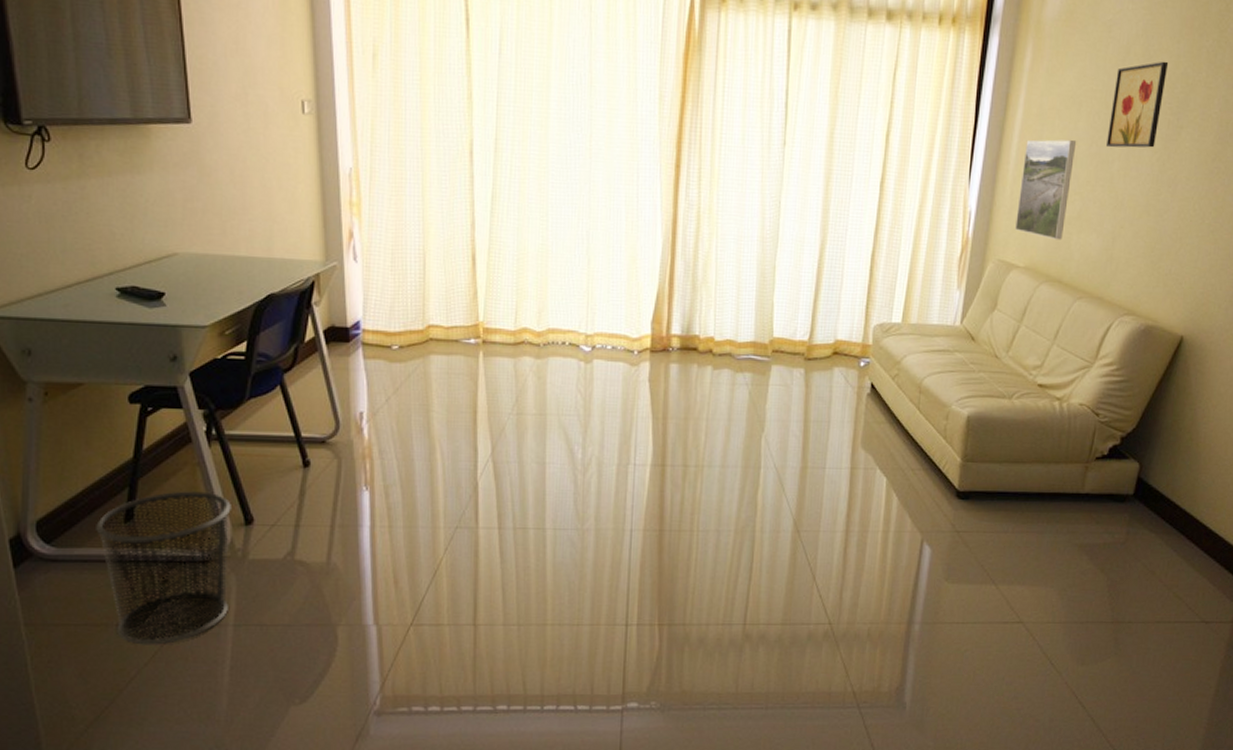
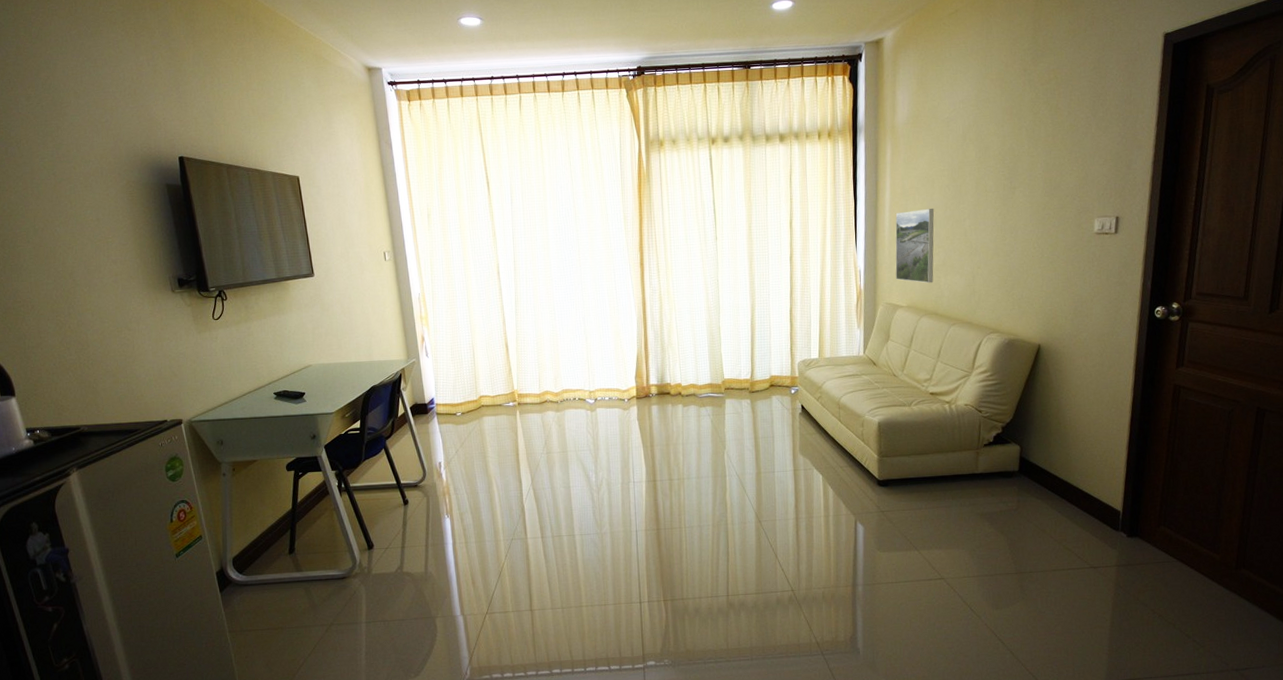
waste bin: present [96,491,231,645] -> none [271,528,361,641]
wall art: present [1106,61,1169,148] -> none [957,141,998,210]

